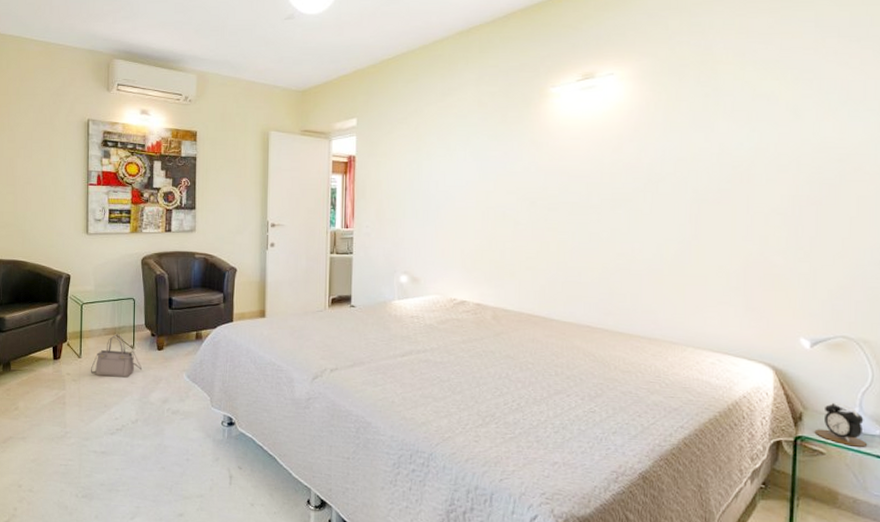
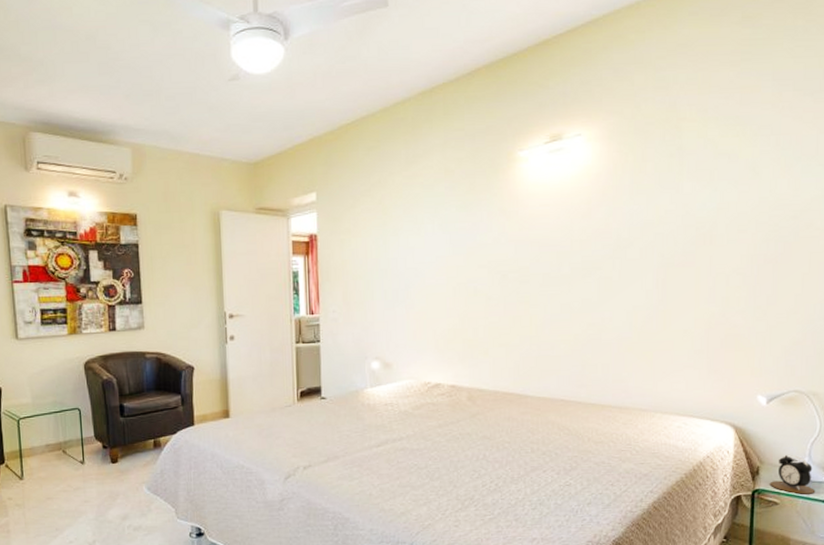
handbag: present [90,334,143,378] -> none [35,449,96,497]

